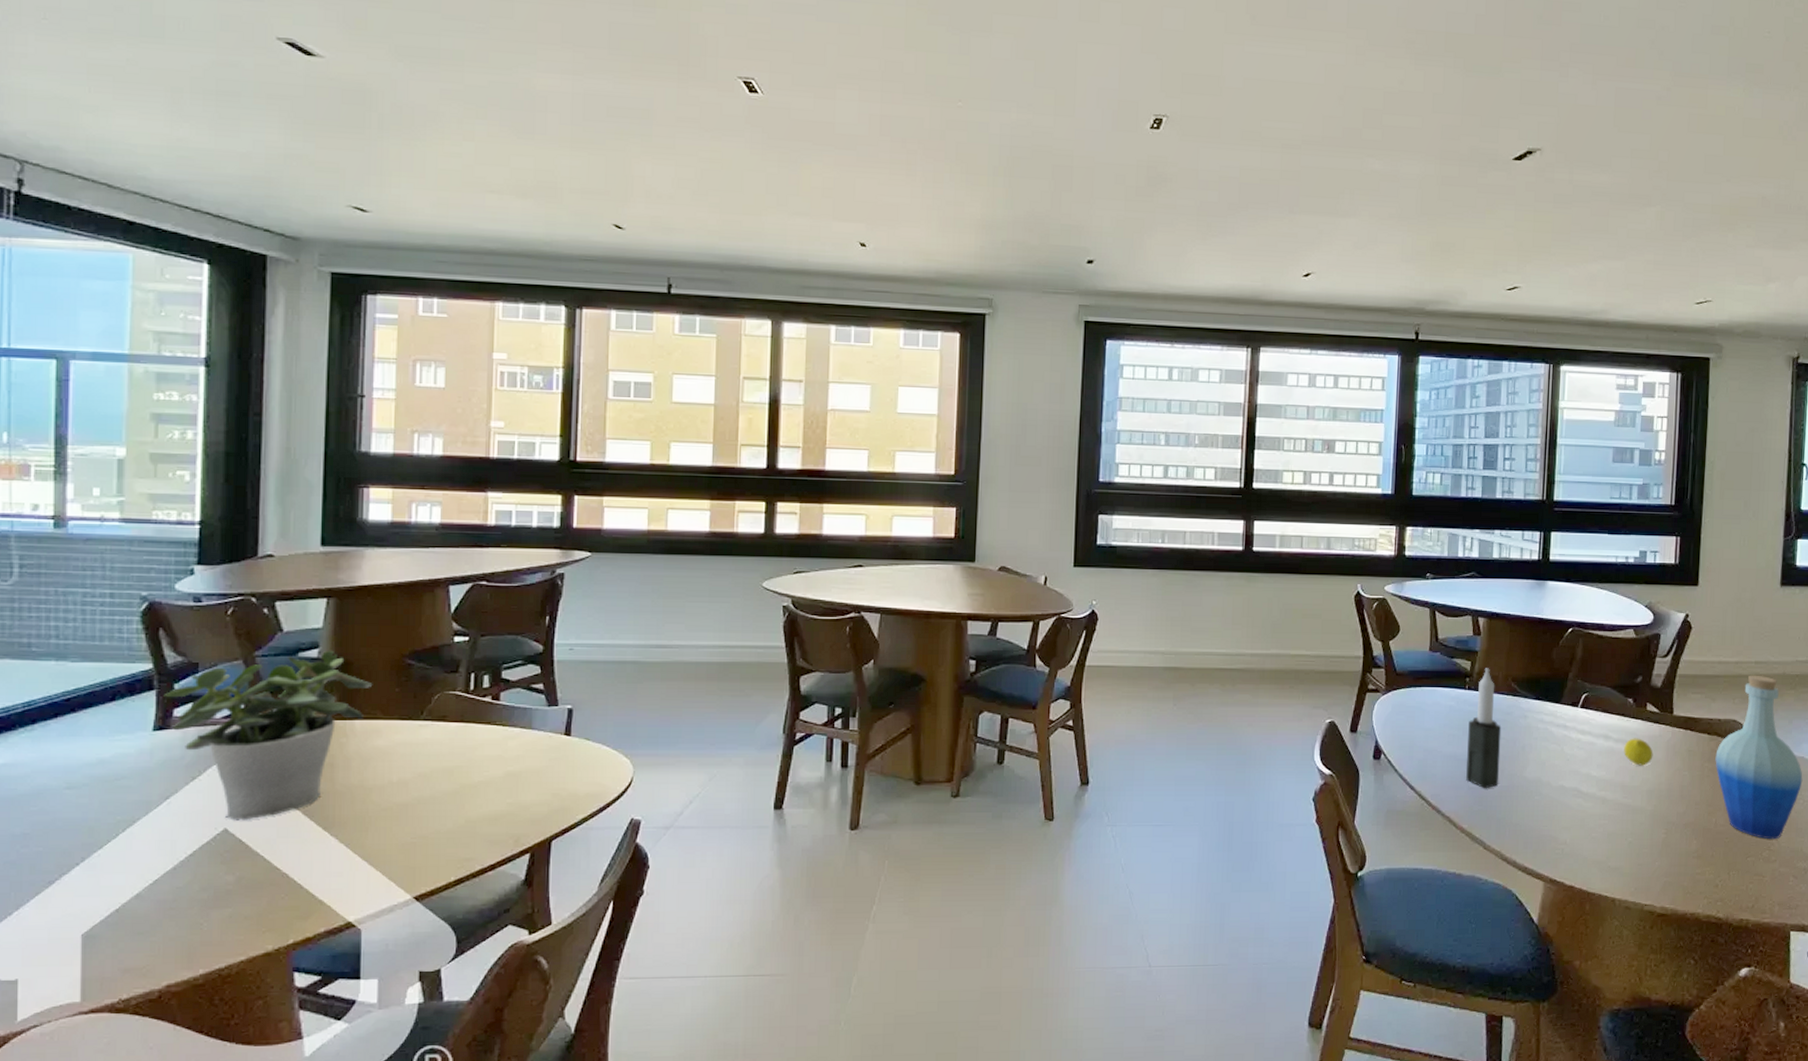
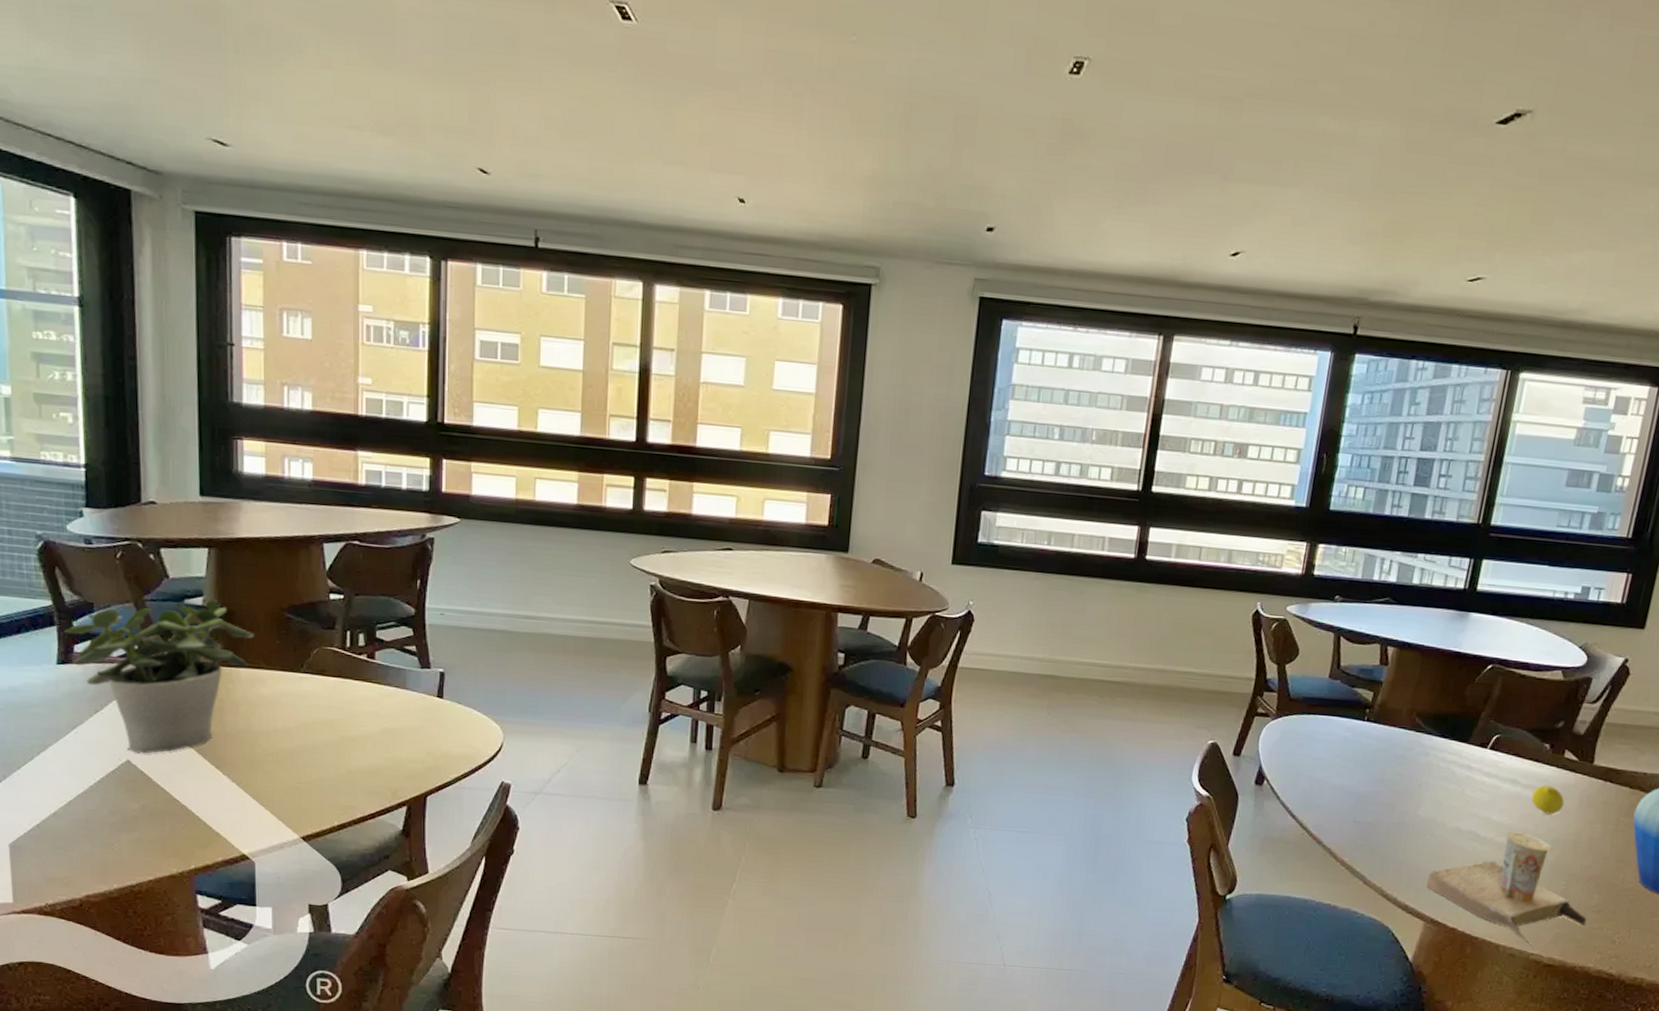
candle: present [1466,668,1502,788] -> none [1353,700,1399,824]
cup: none [1541,785,1690,897] -> present [1426,831,1587,947]

